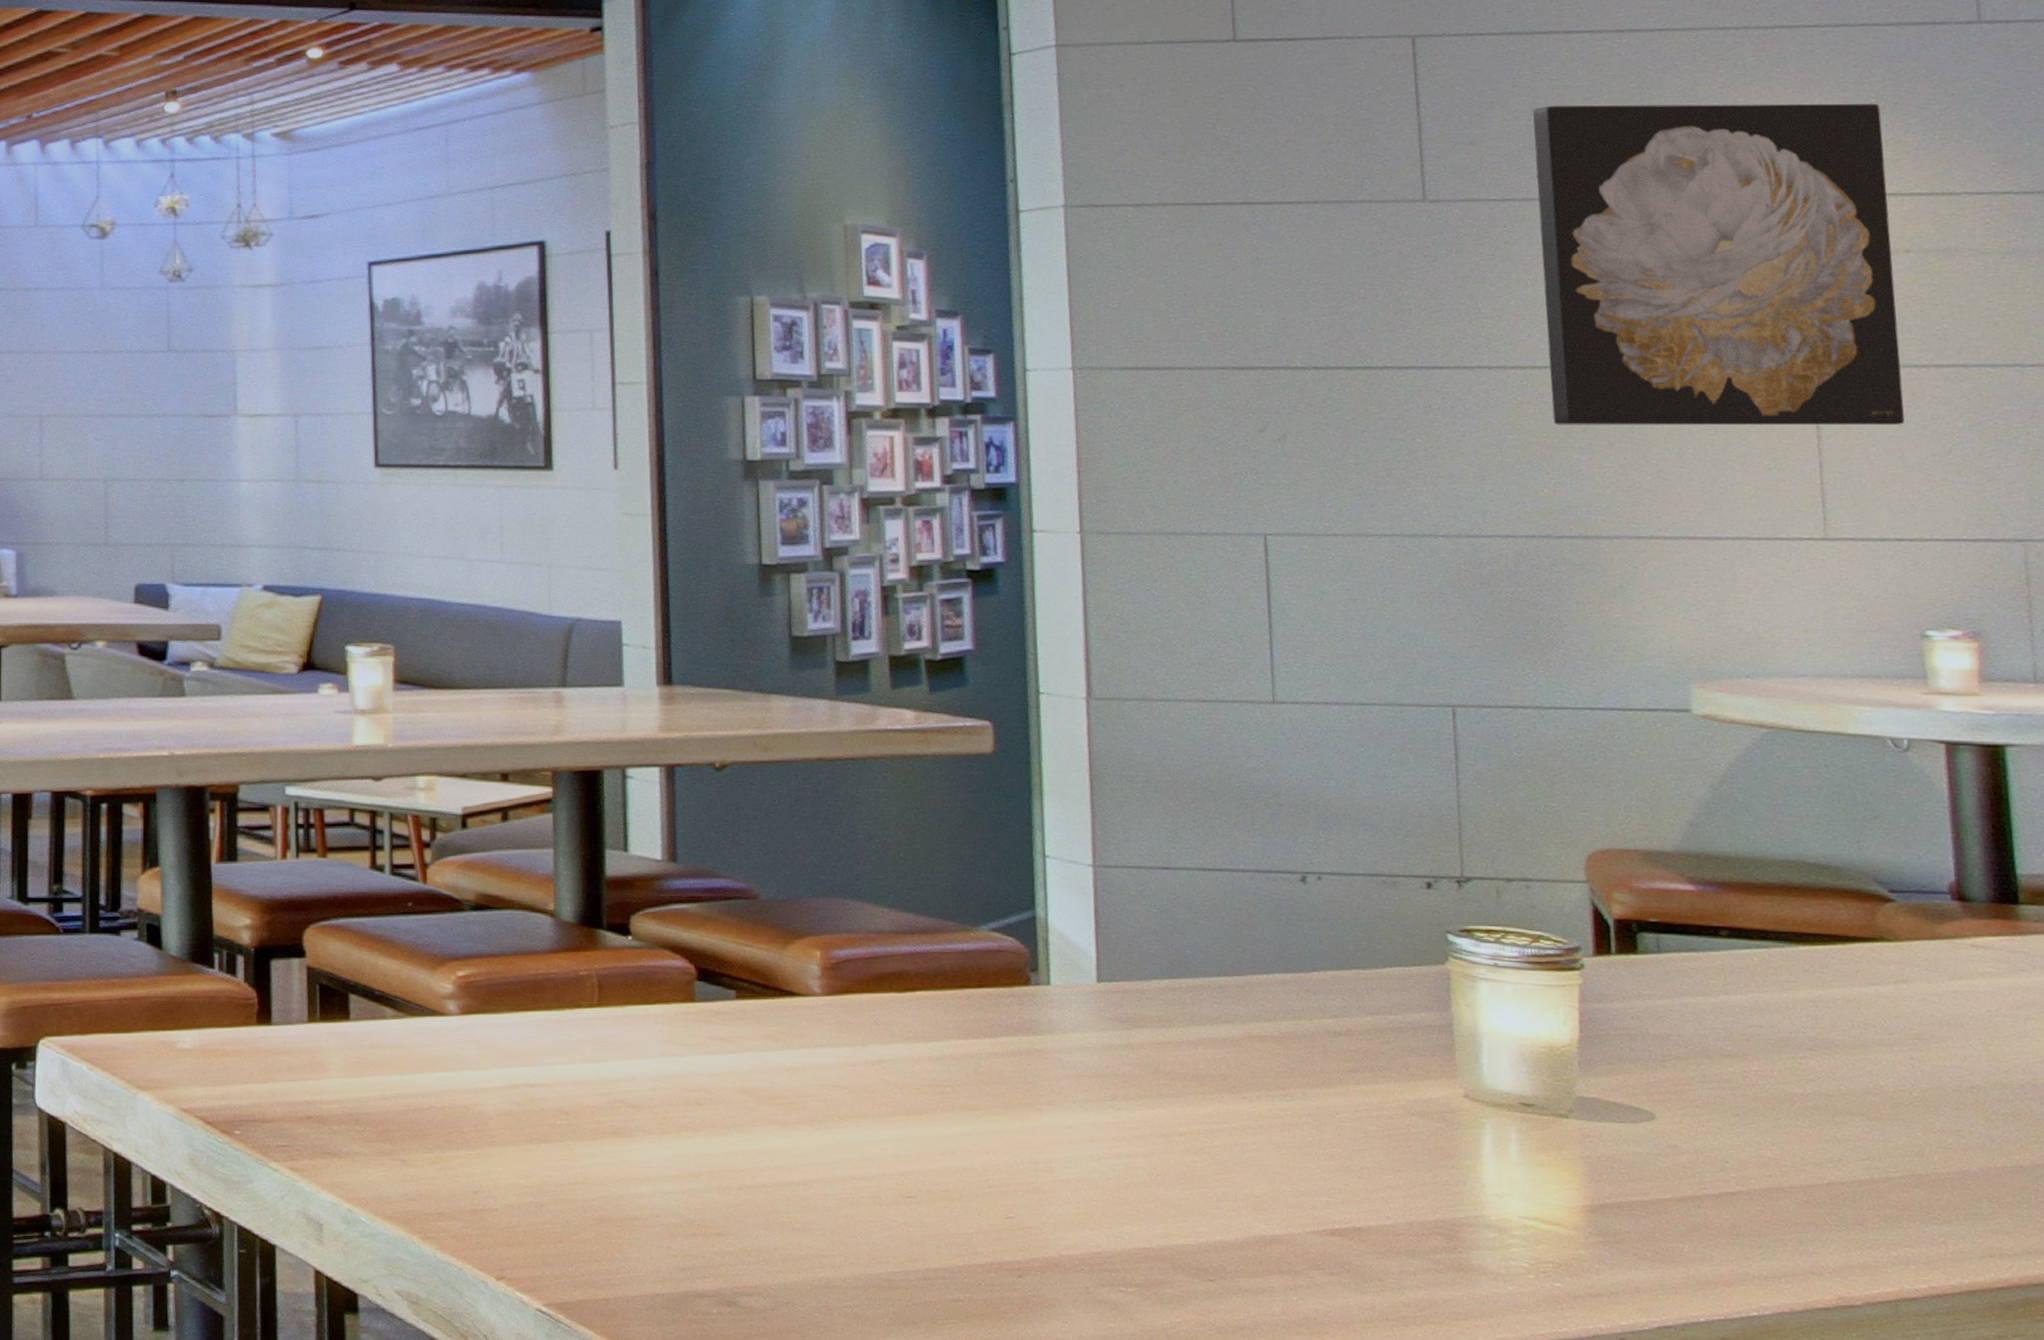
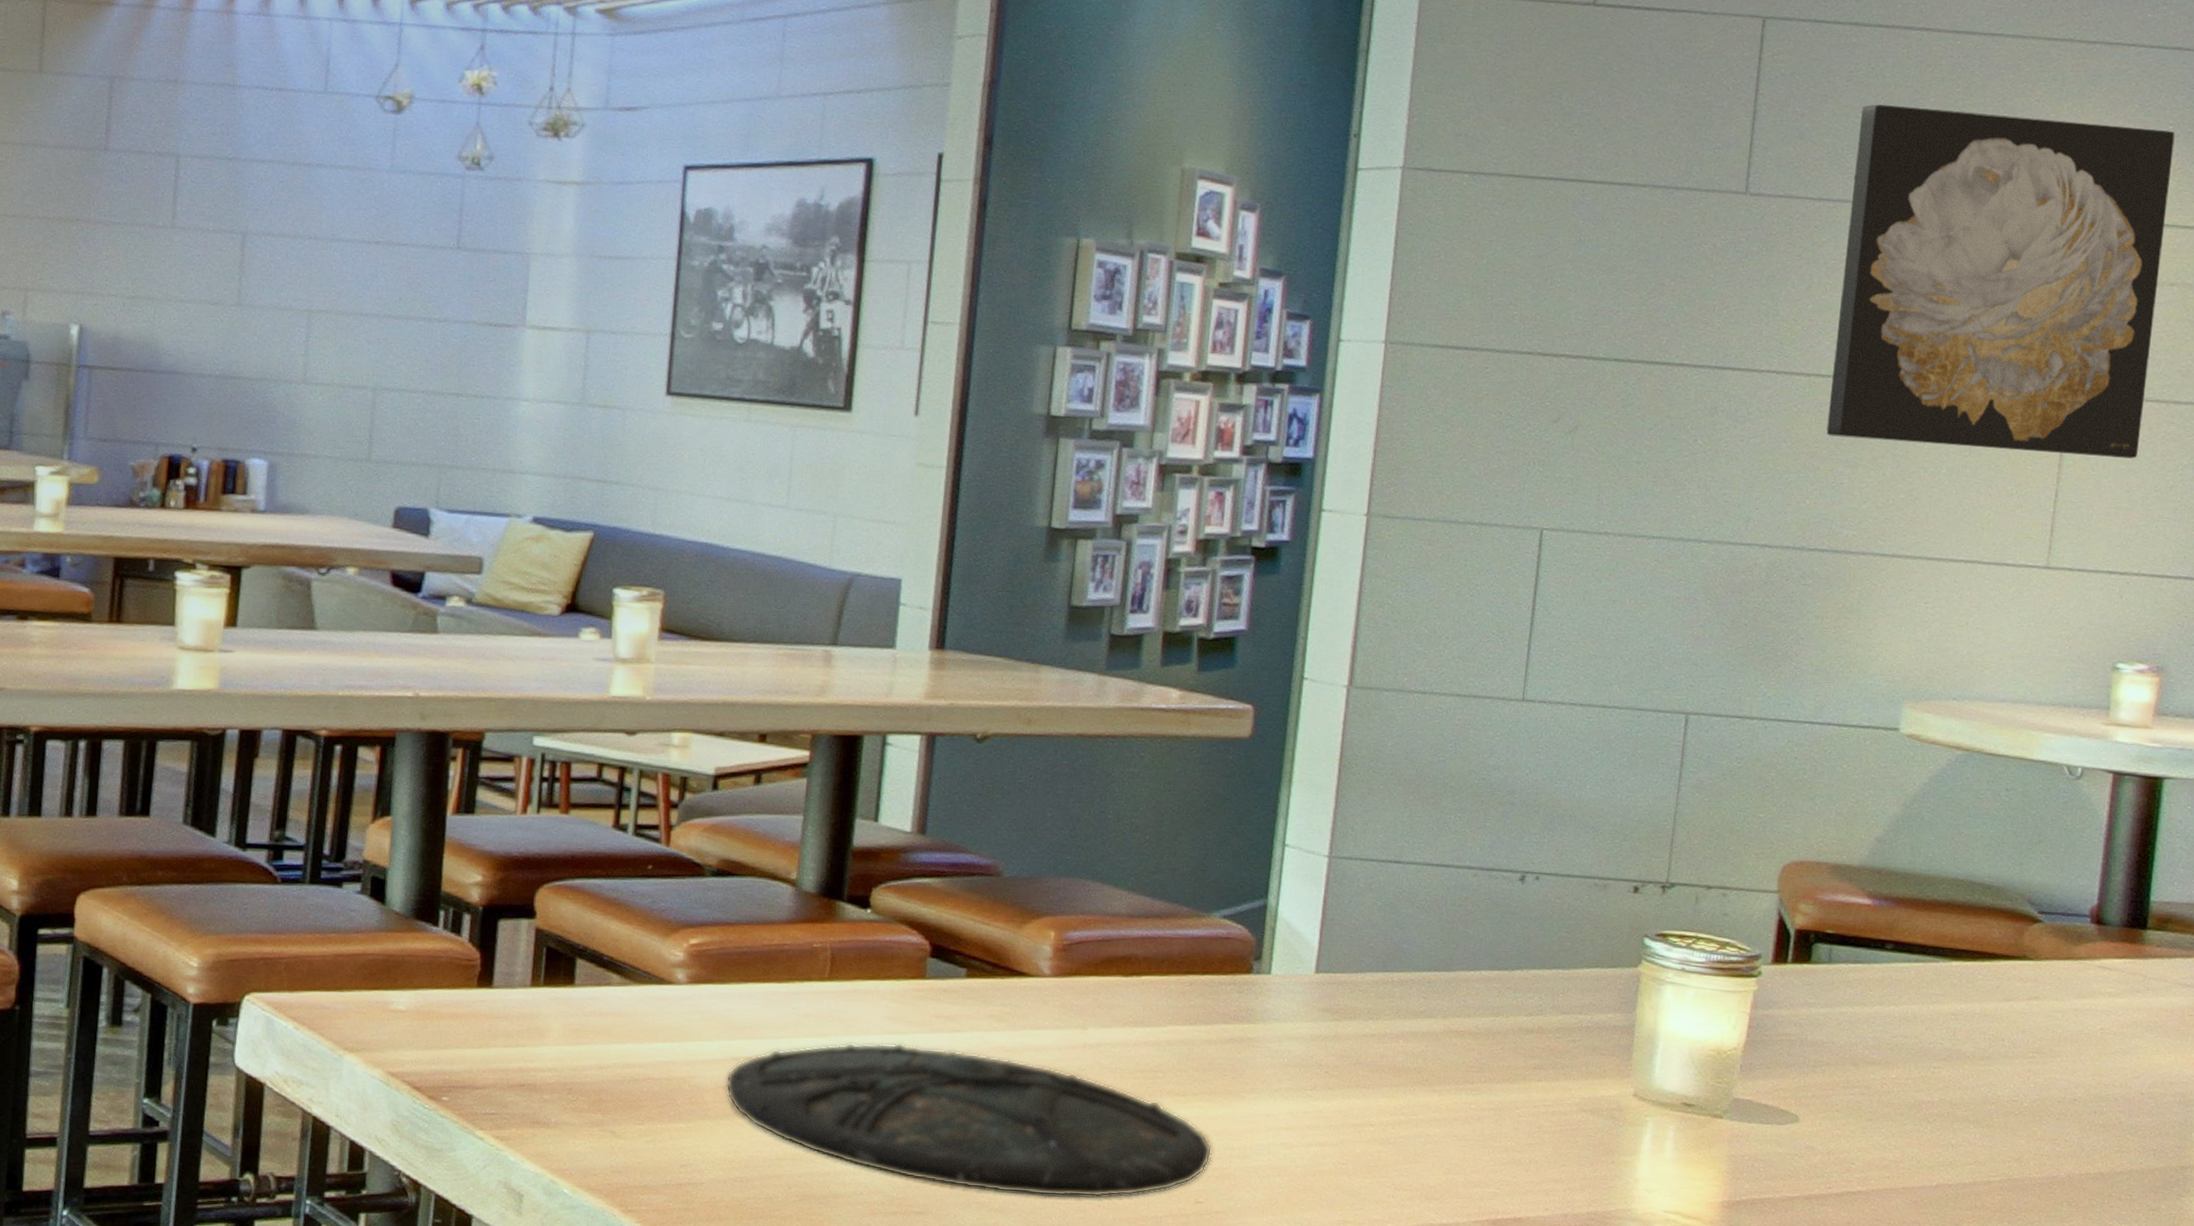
plate: none [508,1066,1016,1215] -> present [725,1042,1213,1198]

